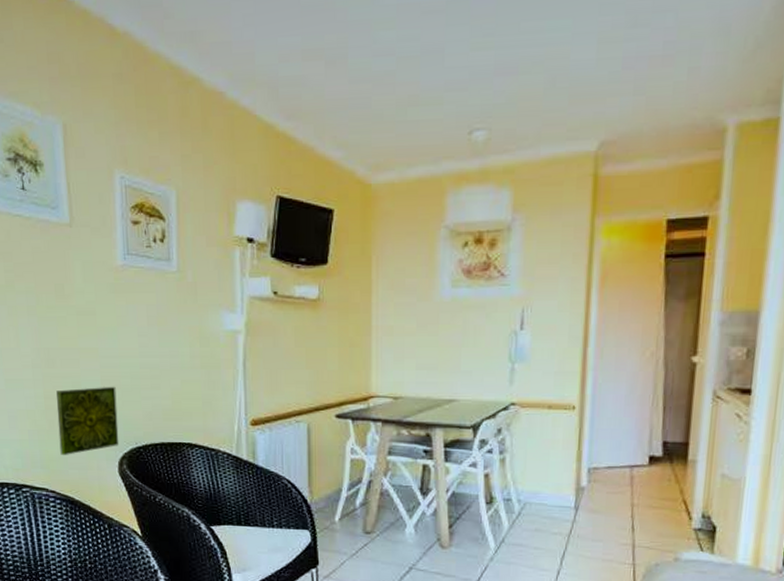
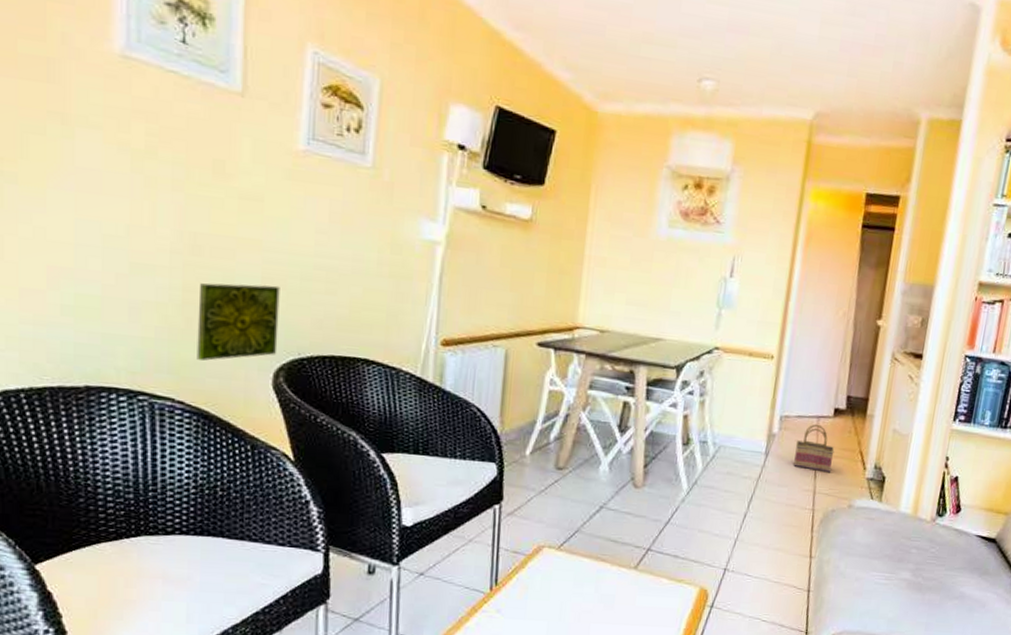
basket: none [607,474,653,525] -> present [793,424,835,473]

